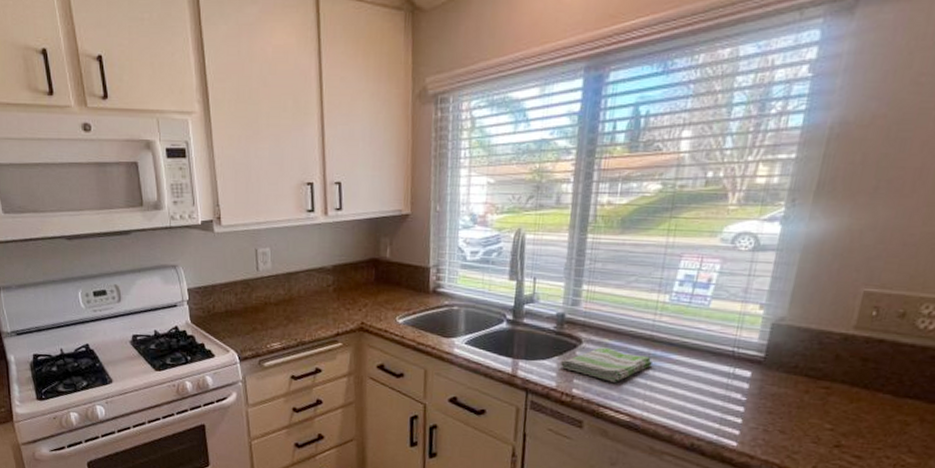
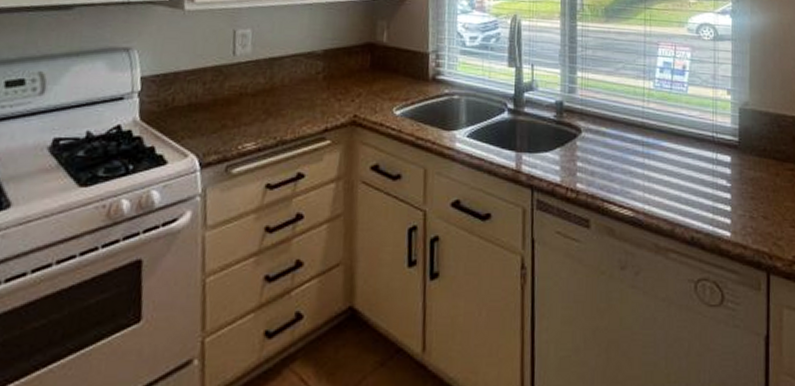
dish towel: present [559,347,652,382] -> none [562,136,646,174]

